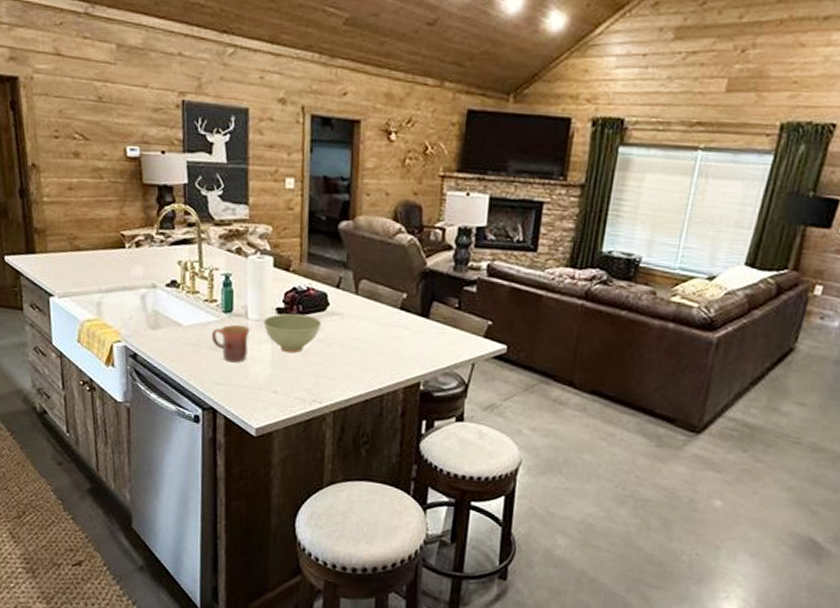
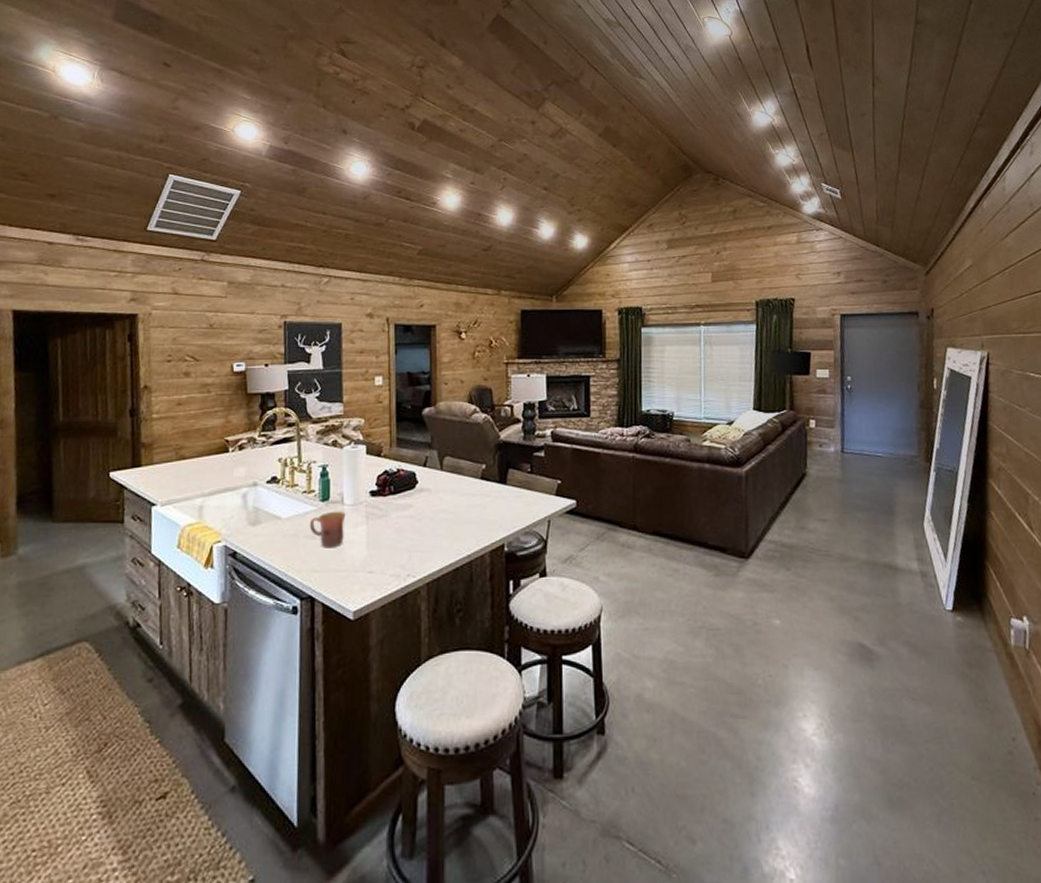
bowl: present [263,313,322,353] -> none [358,494,413,532]

